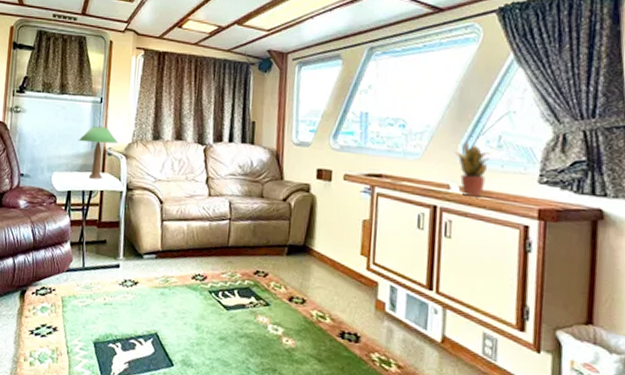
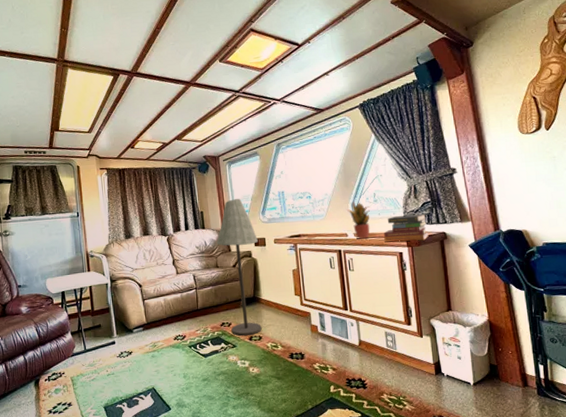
table lamp: present [78,125,119,180] -> none [63,234,98,278]
floor lamp: none [266,112,322,295] -> present [216,199,262,336]
books: none [504,173,575,216] -> present [384,214,429,243]

